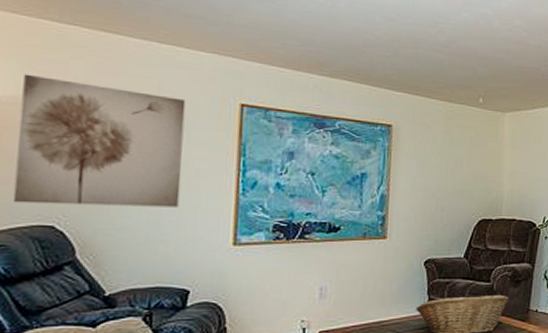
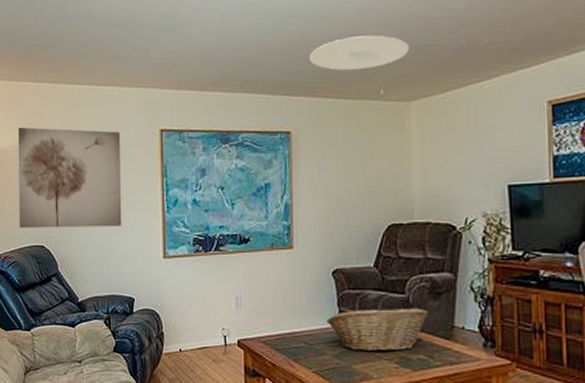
ceiling light: none [415,46,507,78] -> present [309,35,409,70]

